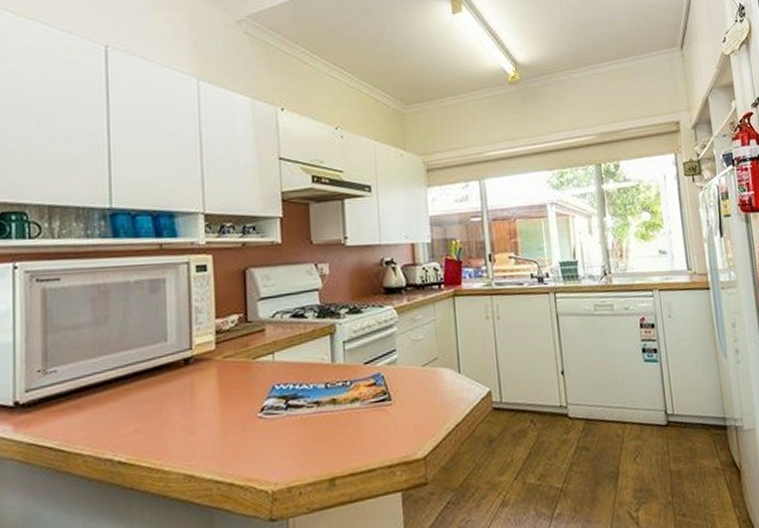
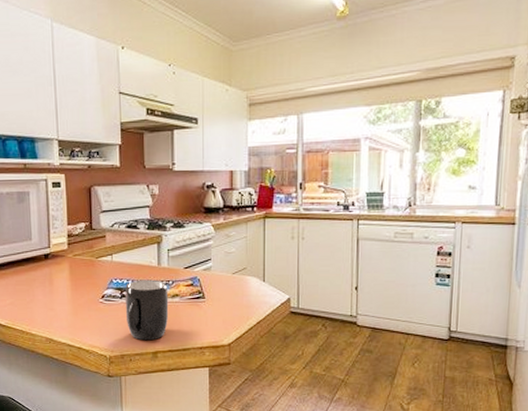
mug: none [291,381,348,465] -> present [125,279,169,341]

